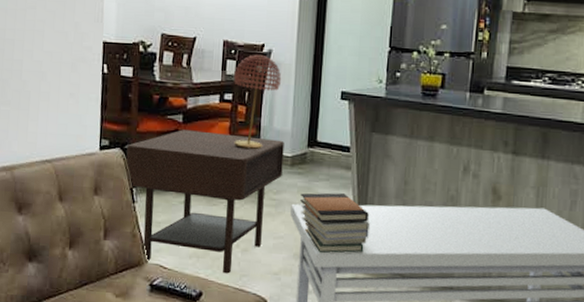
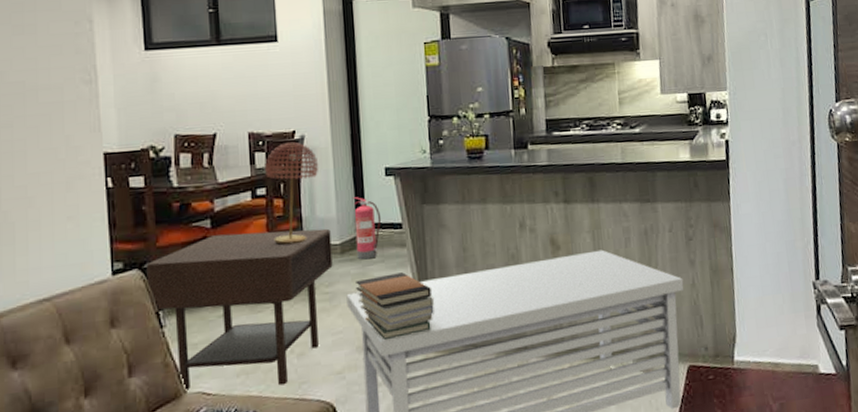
fire extinguisher: none [305,115,332,176] -> present [353,197,382,260]

